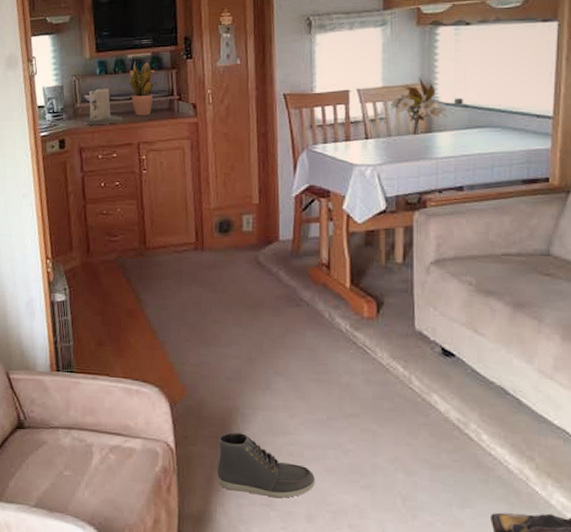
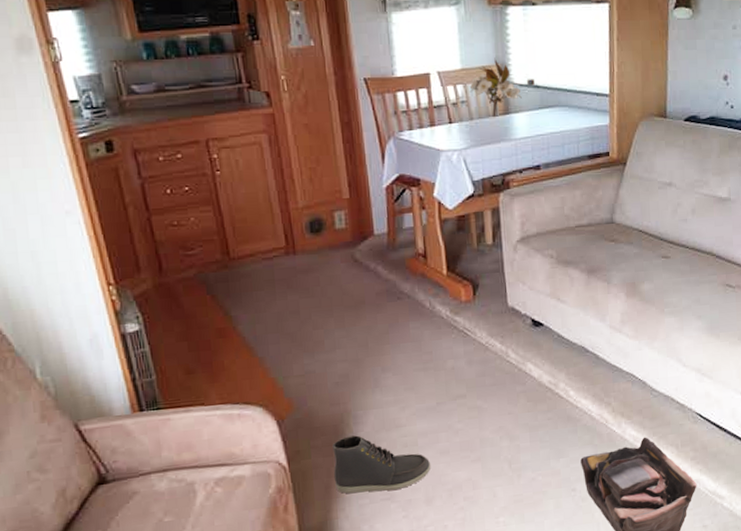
paper towel roll: present [83,89,123,125] -> none [132,77,184,122]
potted plant: present [129,60,158,116] -> none [185,42,222,109]

